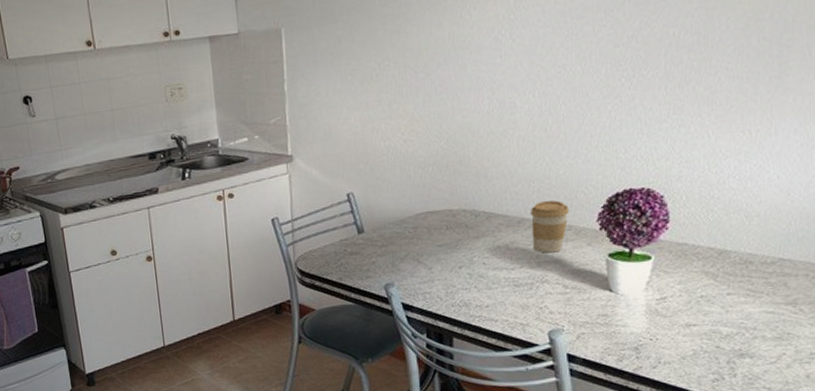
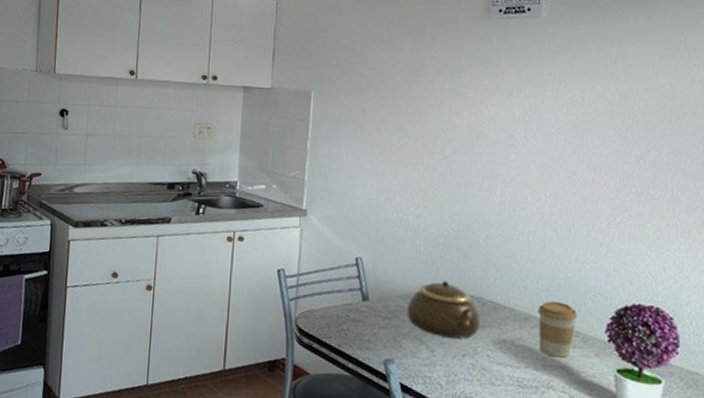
teapot: none [402,200,475,254] -> present [406,281,481,339]

